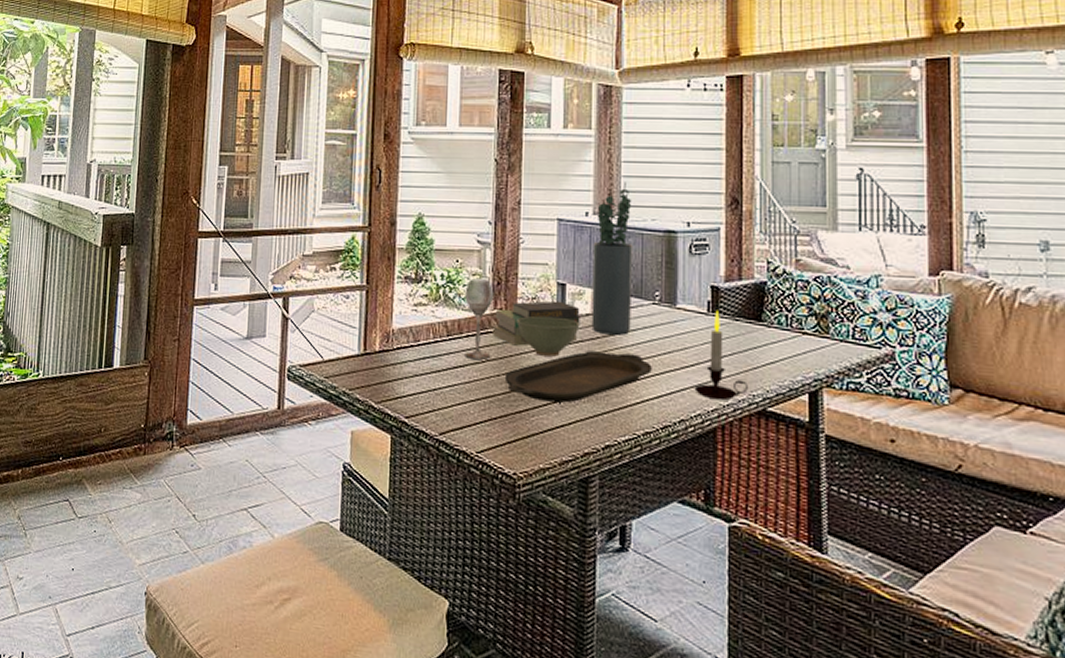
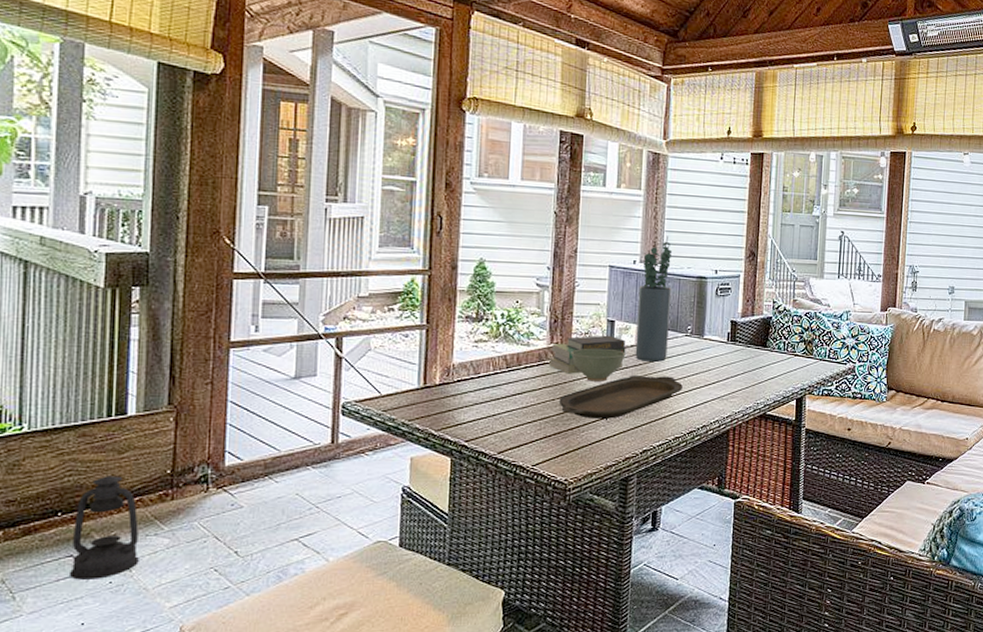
lantern: none [66,425,118,526] -> present [70,476,139,580]
wineglass: present [465,279,494,360] -> none [523,317,551,387]
candle: present [694,310,748,401] -> none [714,339,754,409]

